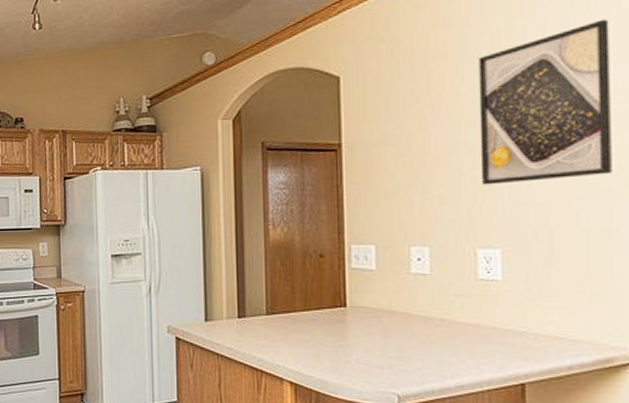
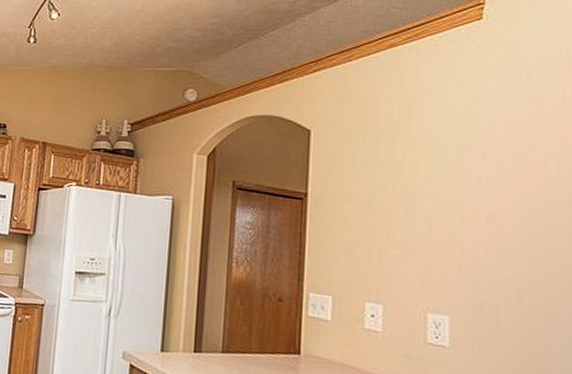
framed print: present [478,19,612,185] -> none [434,114,554,258]

